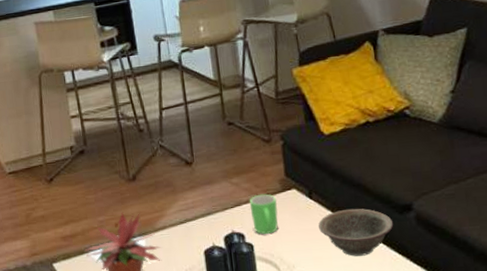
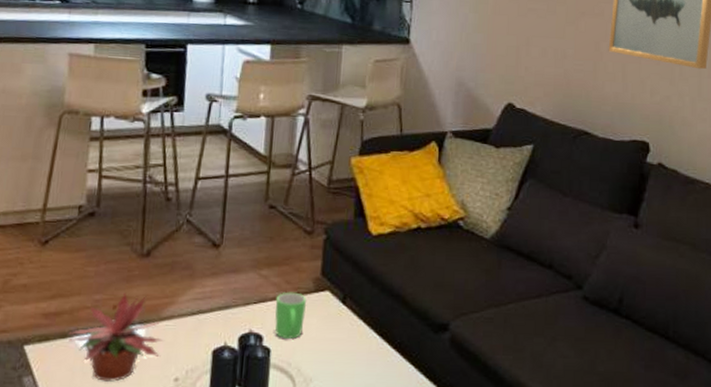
decorative bowl: present [318,208,394,257] -> none [347,320,427,376]

